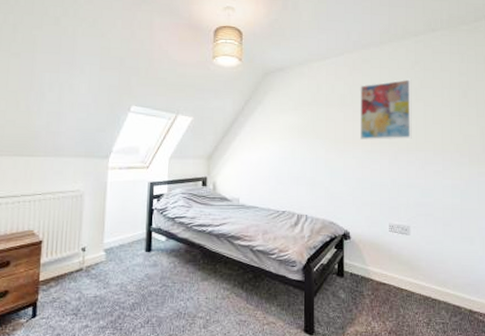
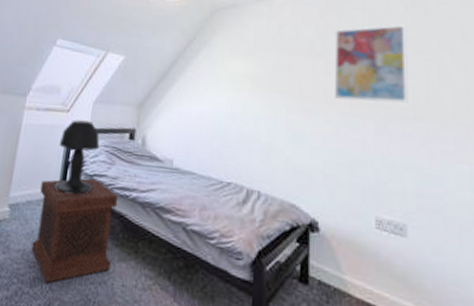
side table: none [128,220,197,305] -> present [31,178,119,283]
table lamp: none [143,174,178,235] -> present [55,119,100,195]

